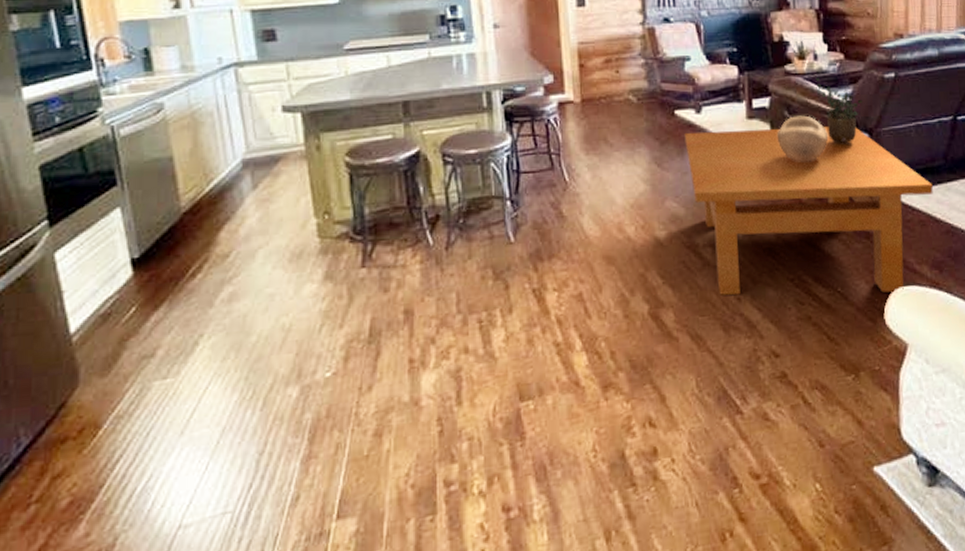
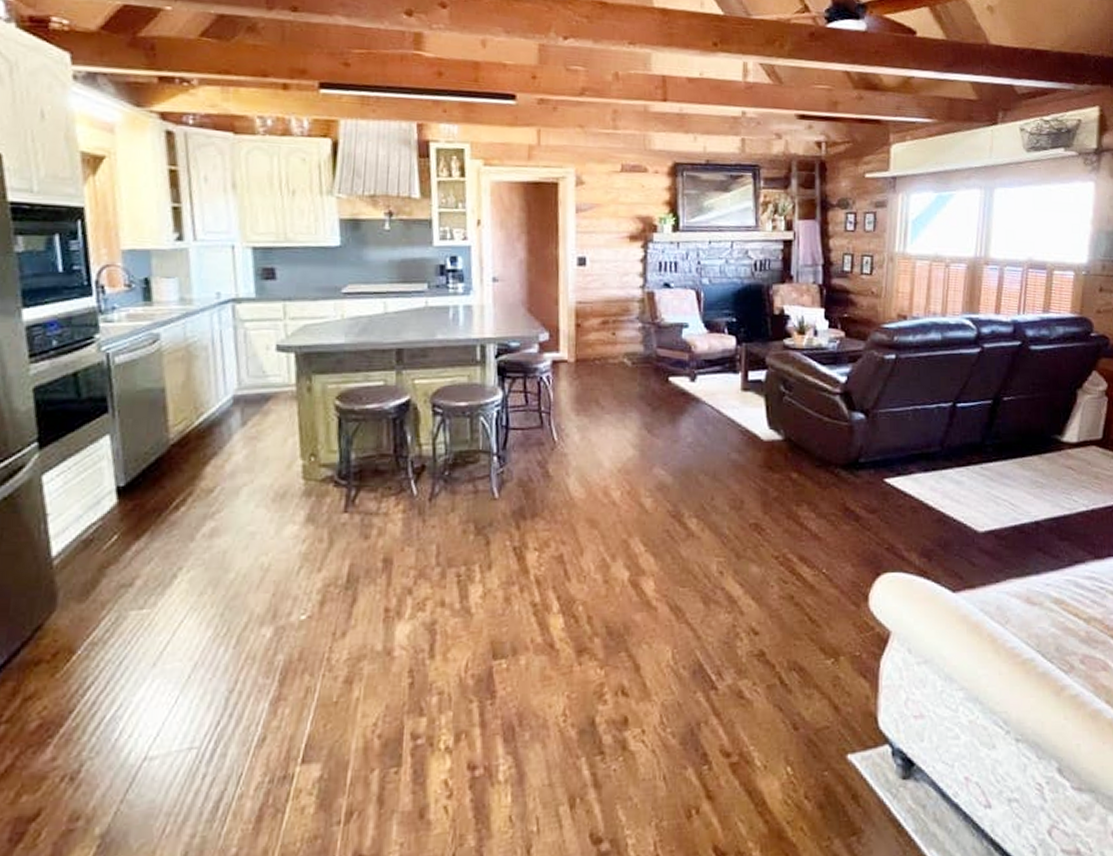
table: present [684,127,933,296] -> none [677,400,927,579]
decorative bowl: present [776,115,829,163] -> none [771,391,824,439]
potted plant: present [815,78,862,144] -> none [814,354,860,424]

